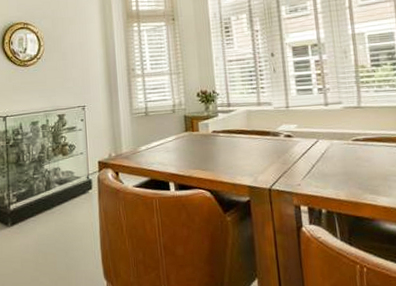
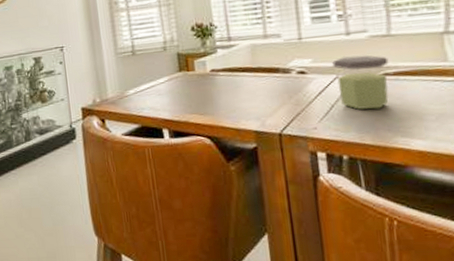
jar: none [313,123,359,170] -> present [332,55,389,110]

